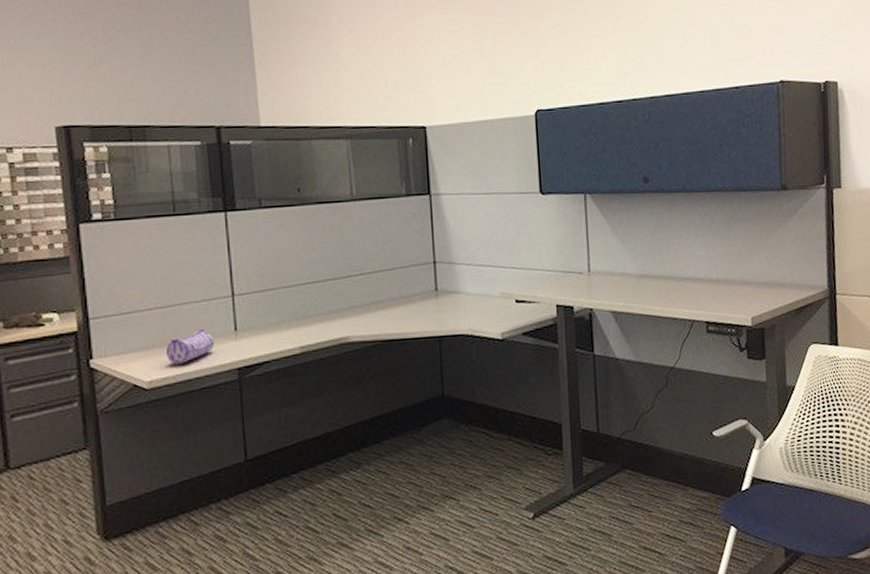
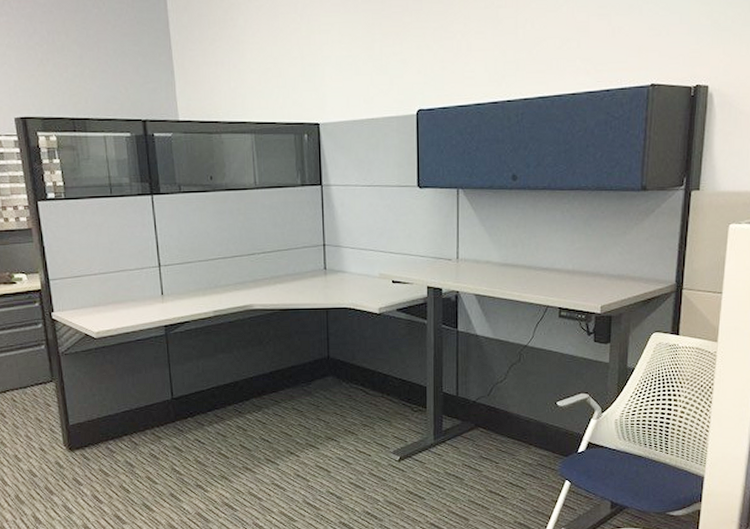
pencil case: present [165,328,215,364] -> none [108,292,146,319]

